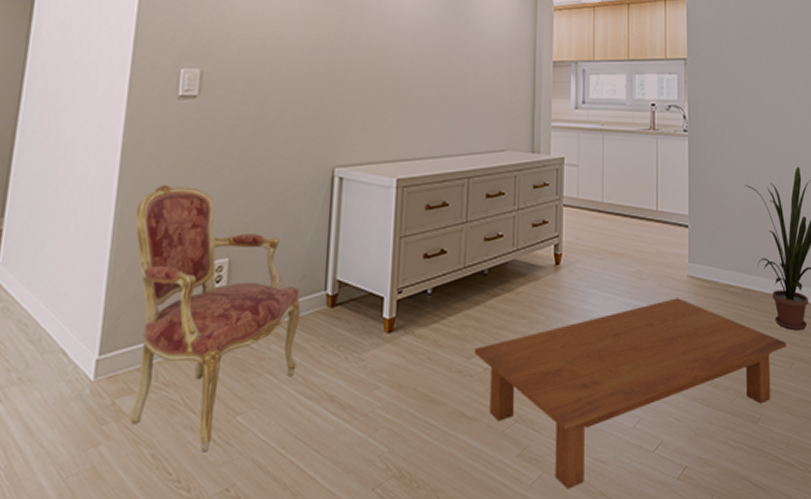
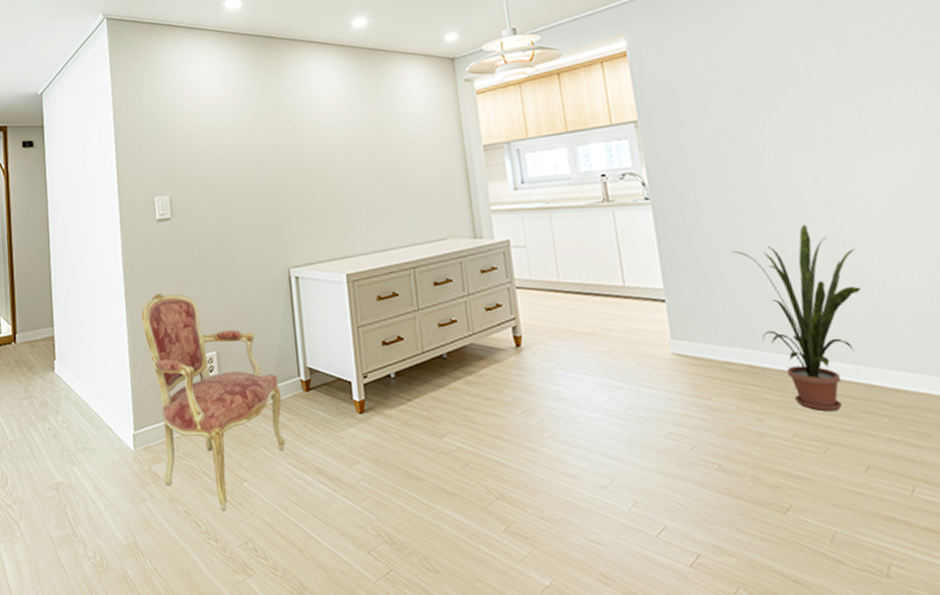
coffee table: present [475,298,786,489] -> none [445,377,815,567]

